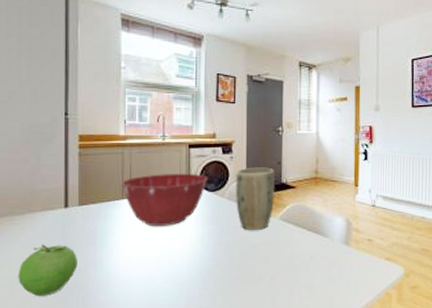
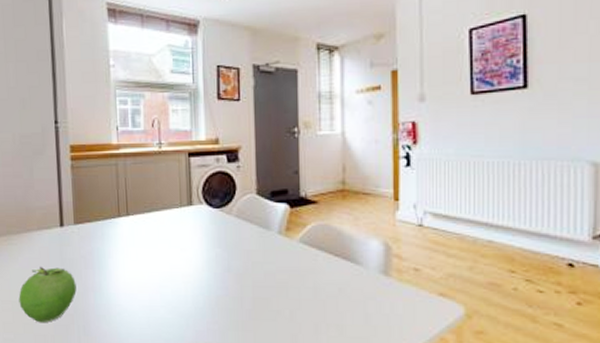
mixing bowl: present [121,173,208,227] -> none [116,186,212,249]
plant pot: present [236,167,274,230] -> none [244,178,291,254]

